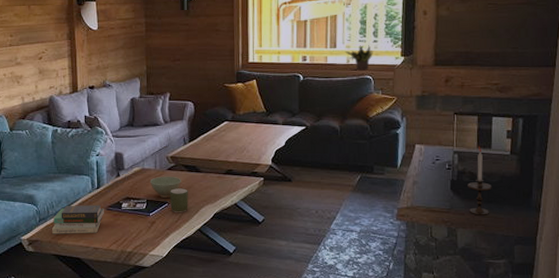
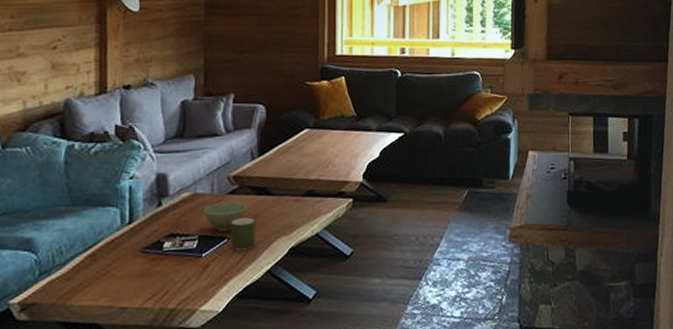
books: present [51,205,104,234] -> none [57,246,137,293]
potted plant: present [345,45,373,71] -> none [449,36,481,66]
candlestick: present [468,146,492,217] -> none [585,150,610,233]

